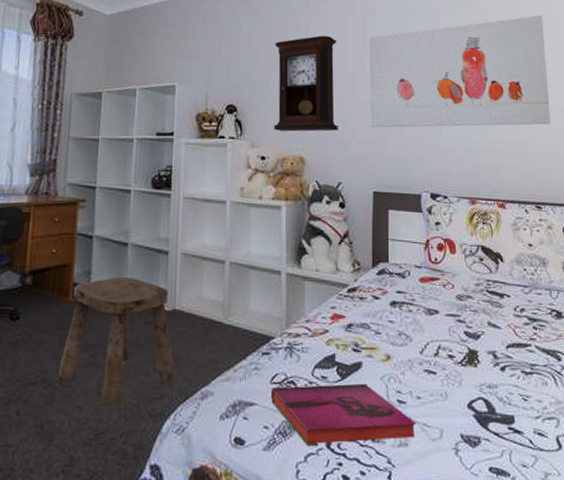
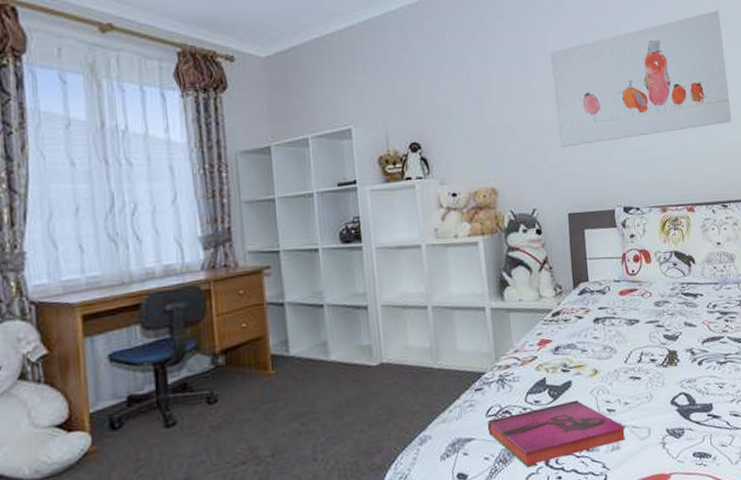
stool: present [57,277,176,408] -> none [268,338,392,471]
pendulum clock: present [273,35,339,132] -> none [453,56,529,164]

